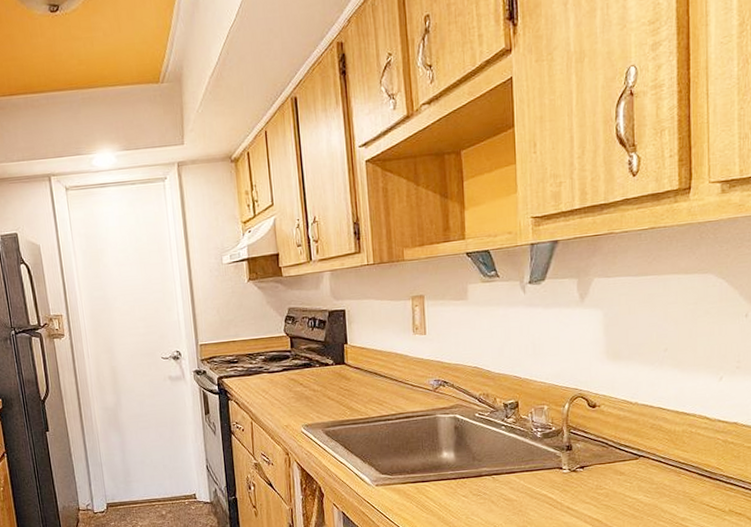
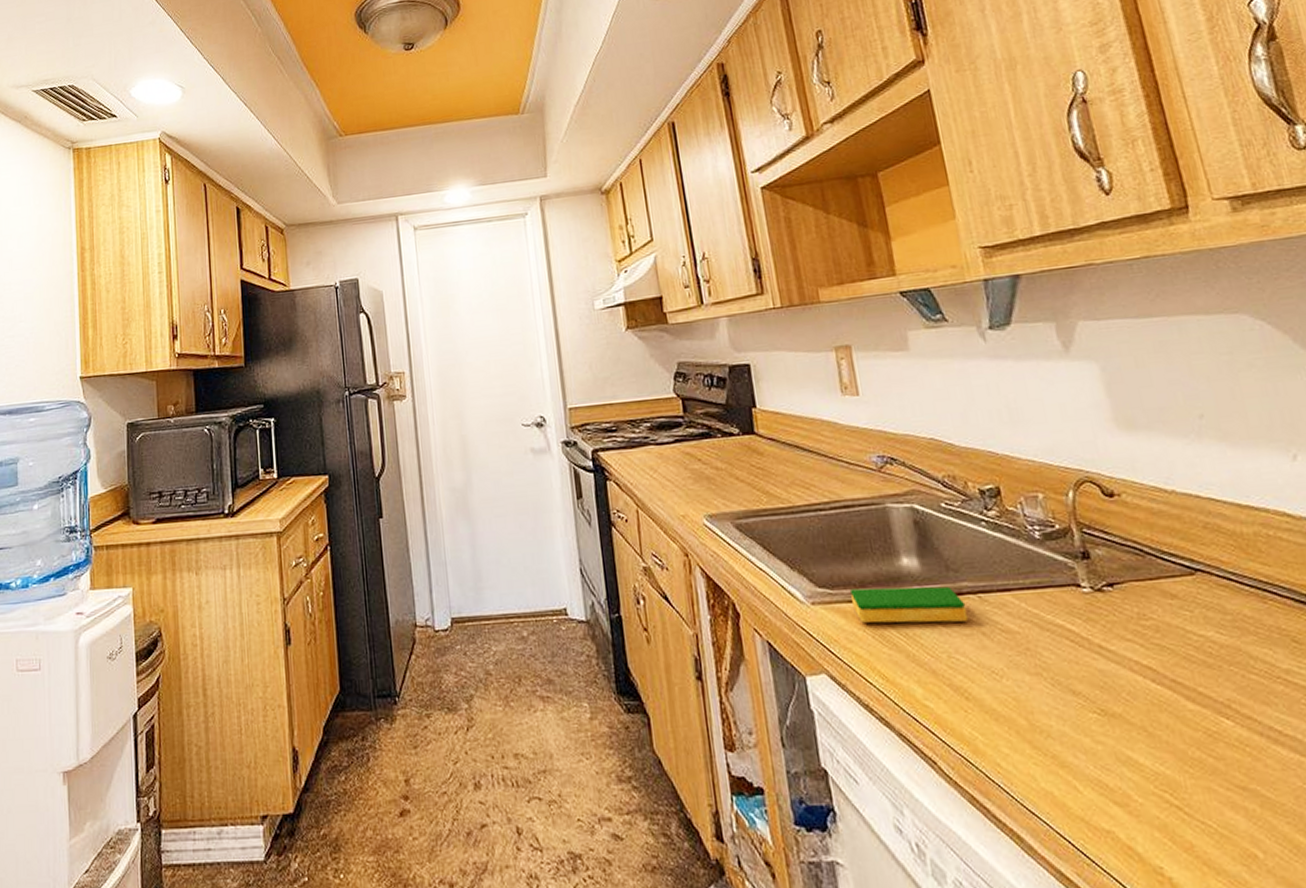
dish sponge: none [404,471,484,498] -> present [850,586,969,624]

